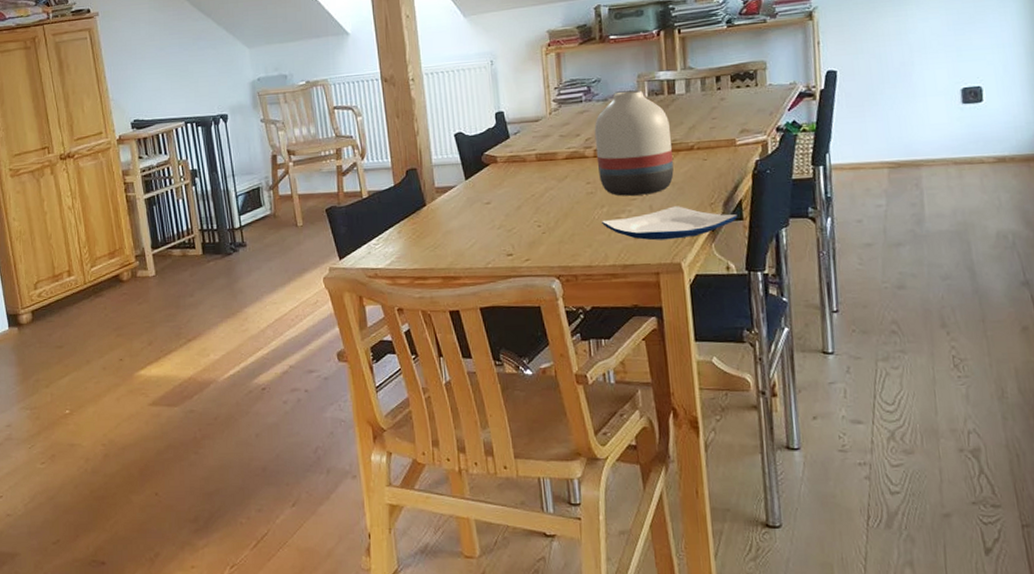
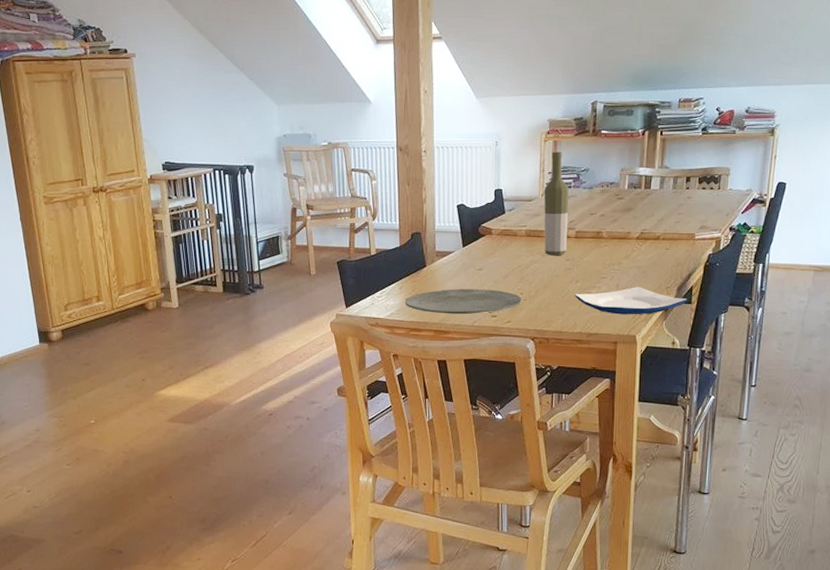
plate: none [405,224,540,257] -> present [404,288,522,315]
bottle: none [551,64,586,180] -> present [544,152,569,256]
vase: present [594,90,674,196] -> none [577,182,642,275]

